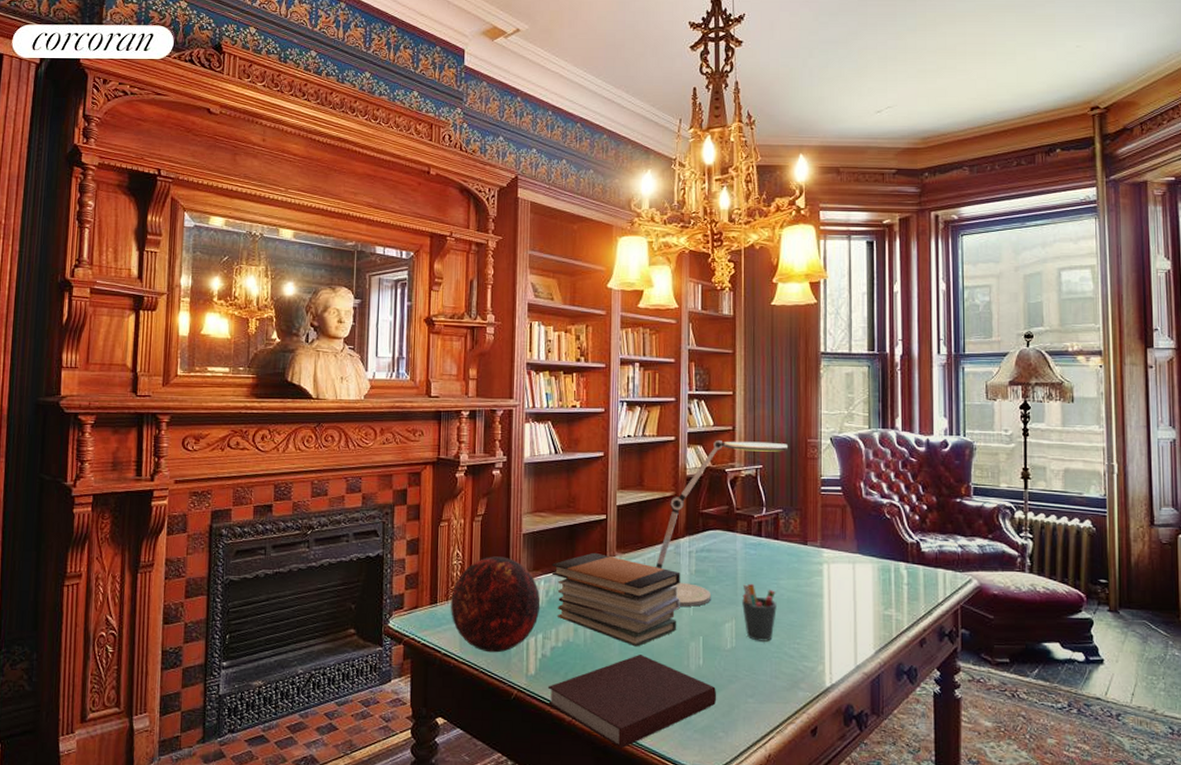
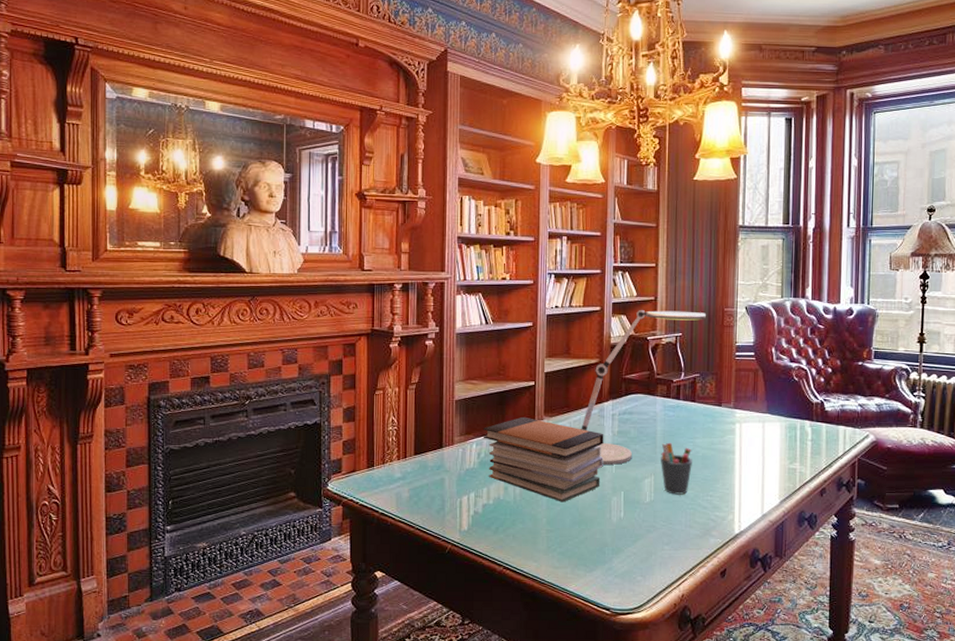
decorative orb: present [451,556,541,653] -> none [387,422,473,511]
notebook: present [548,655,717,749] -> none [480,509,636,594]

